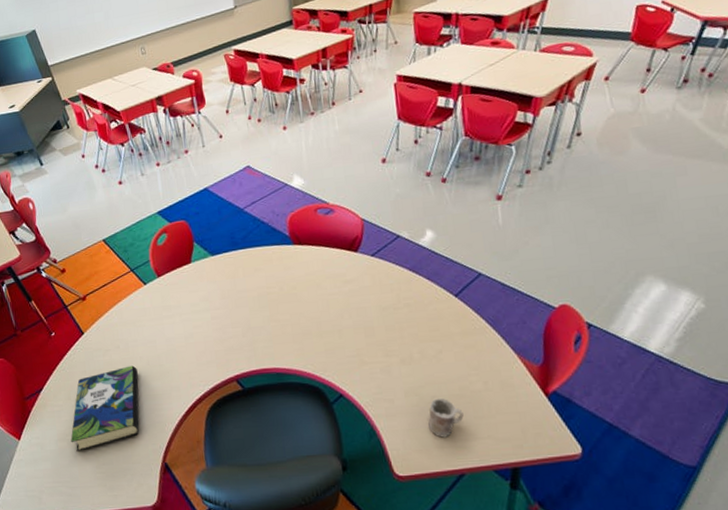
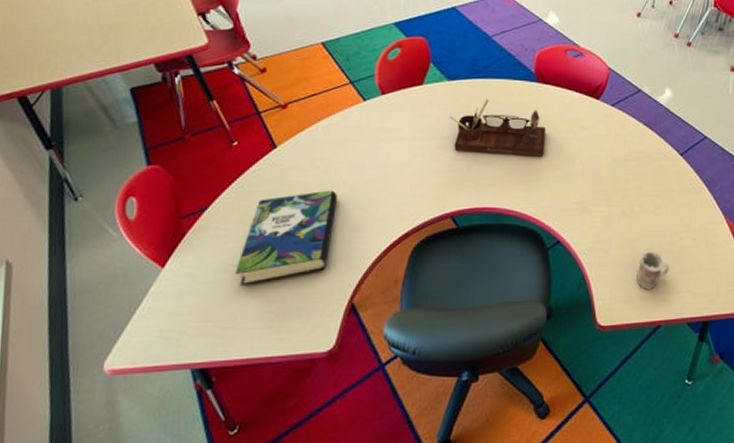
desk organizer: none [217,267,312,319] -> present [448,99,546,157]

